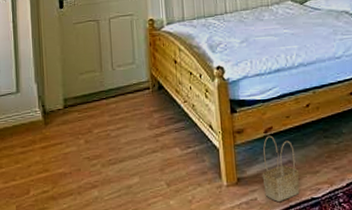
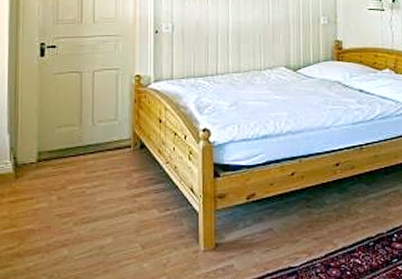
basket: present [262,135,300,202] -> none [241,202,279,269]

